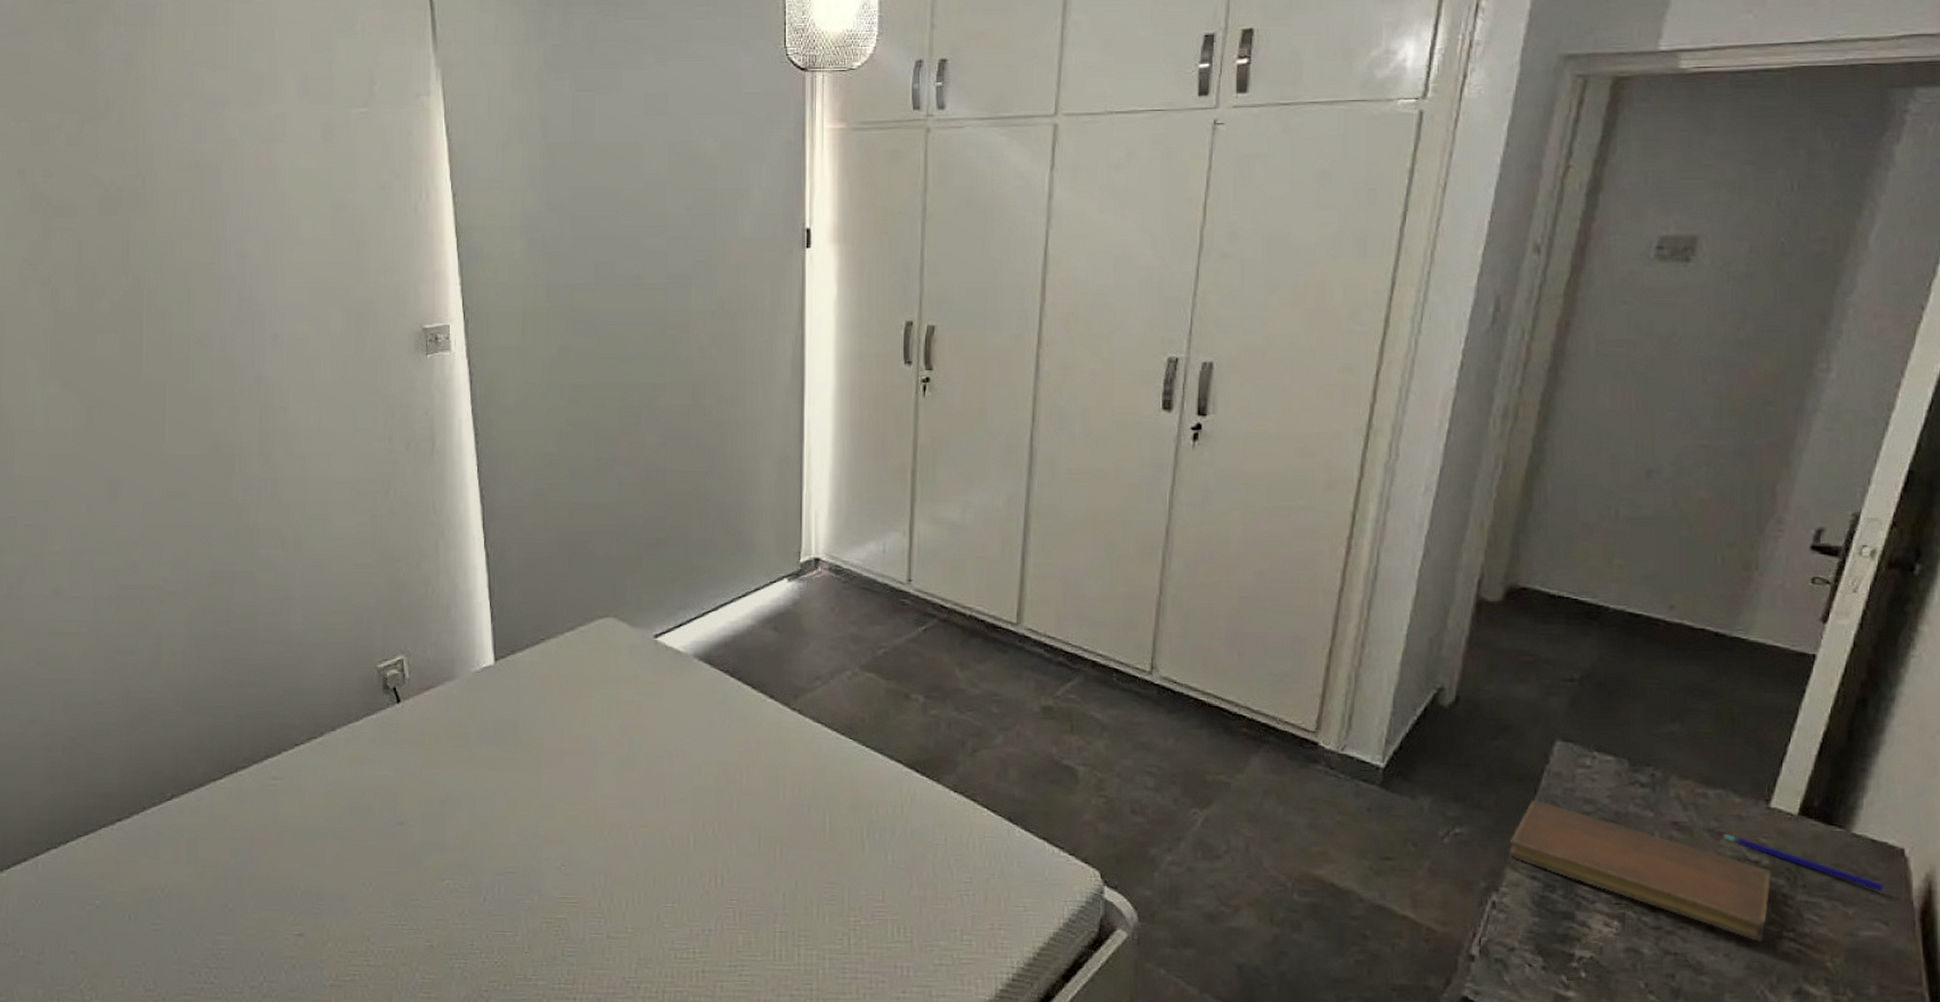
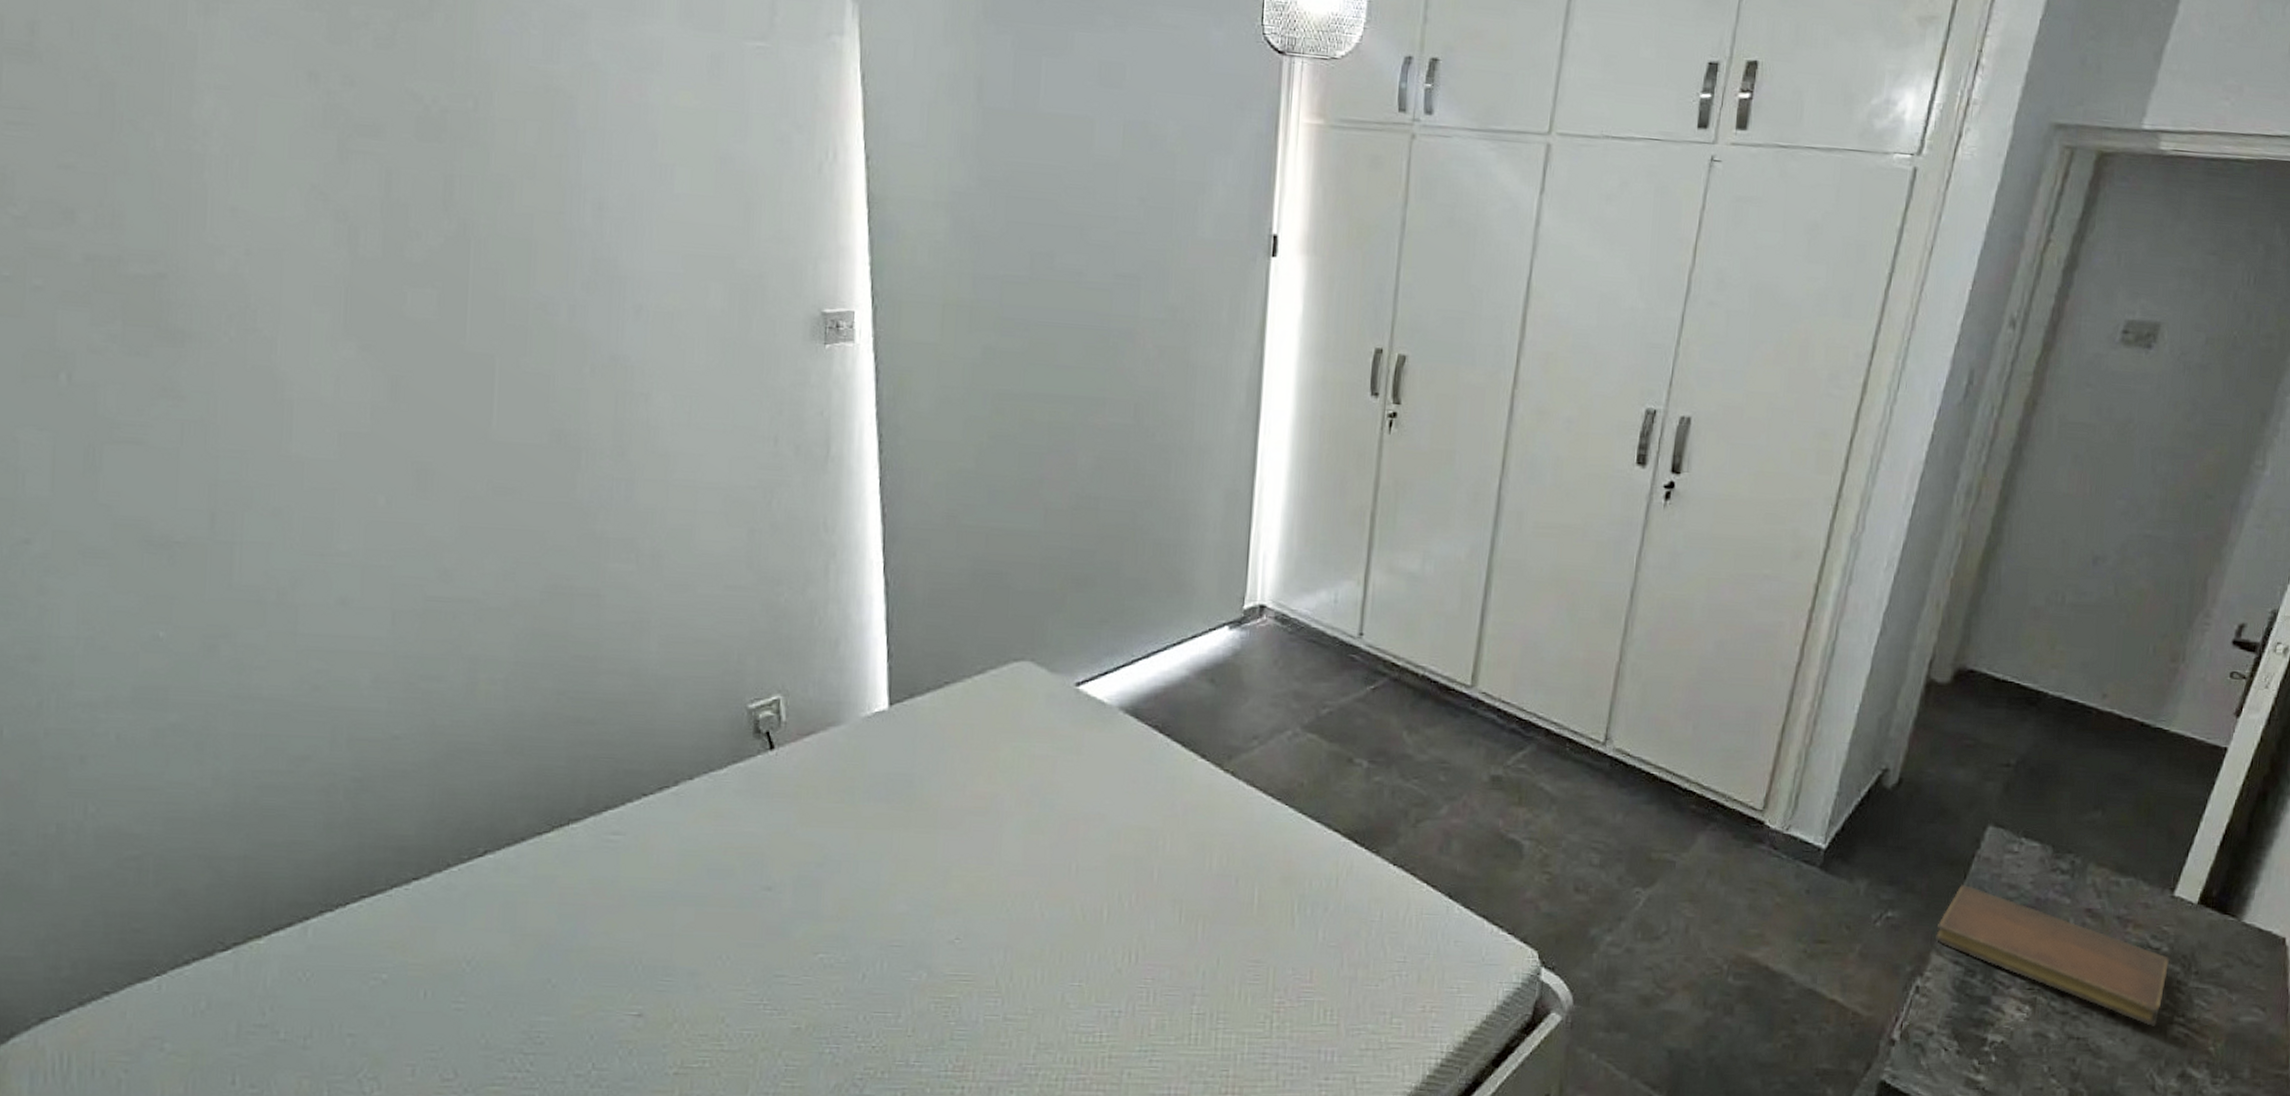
pen: present [1721,833,1884,892] -> none [2128,920,2265,979]

